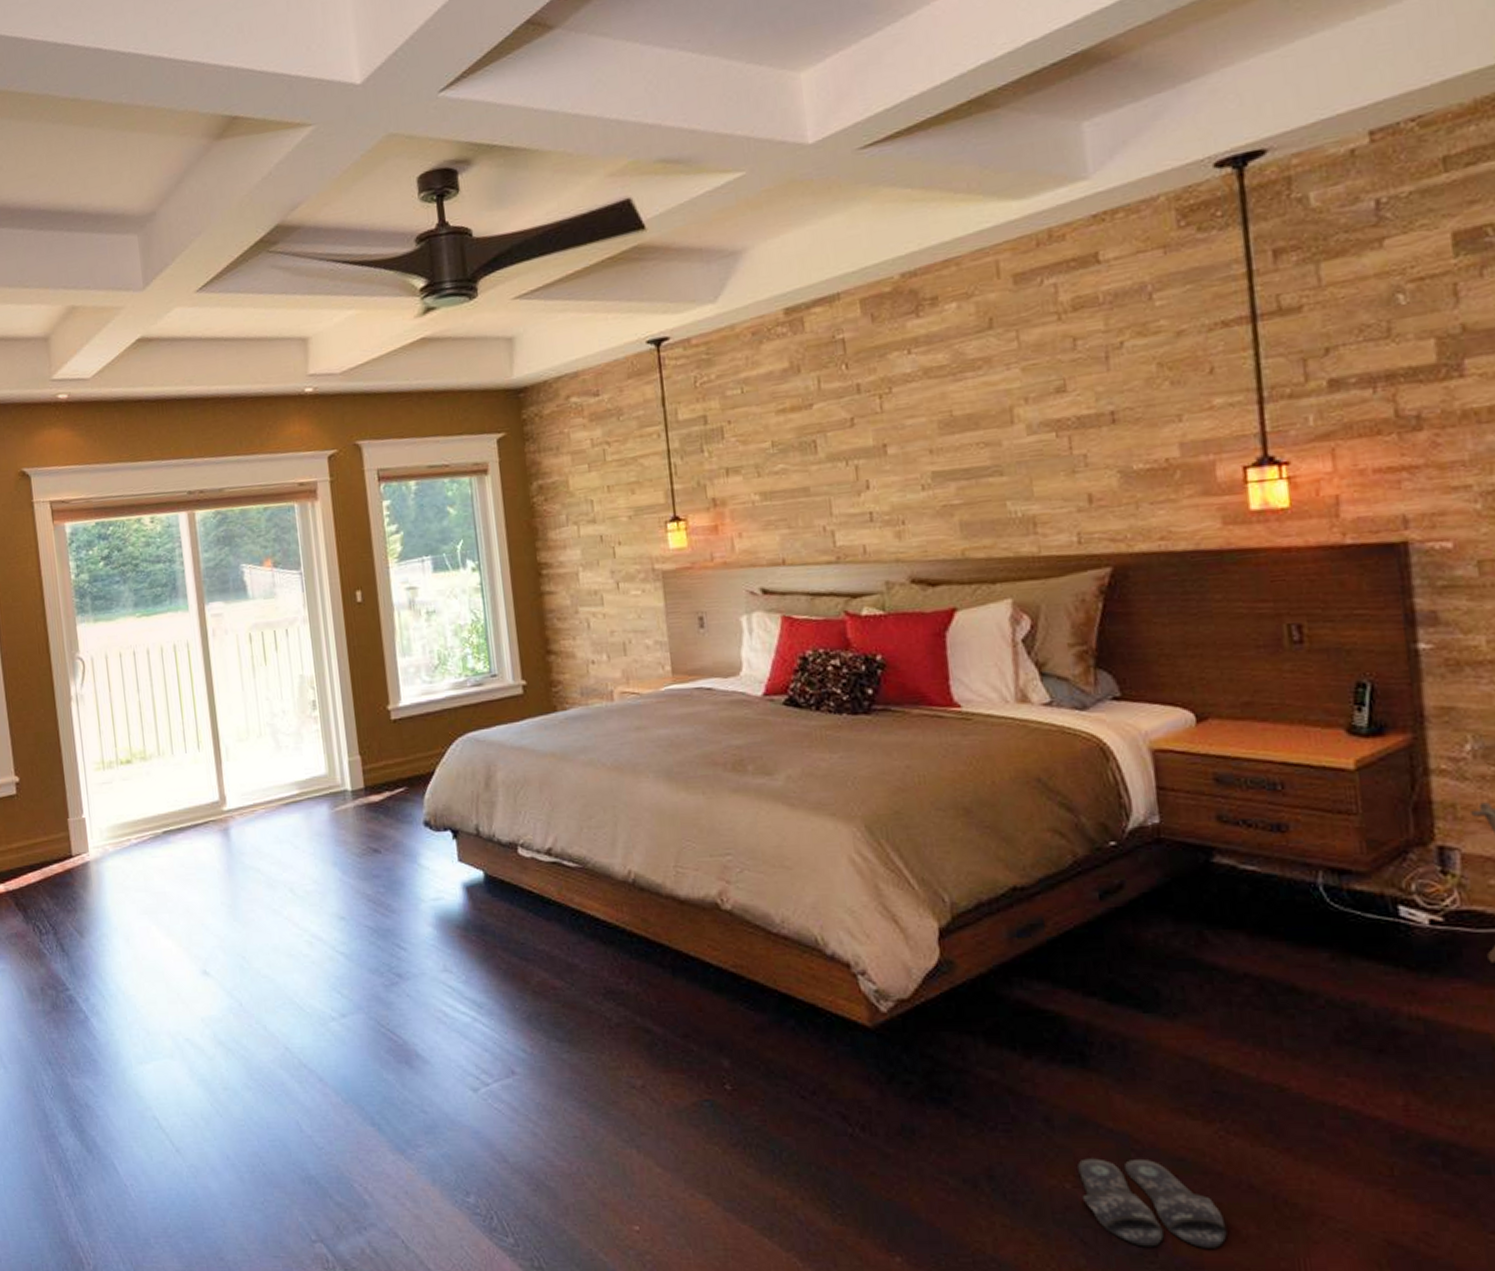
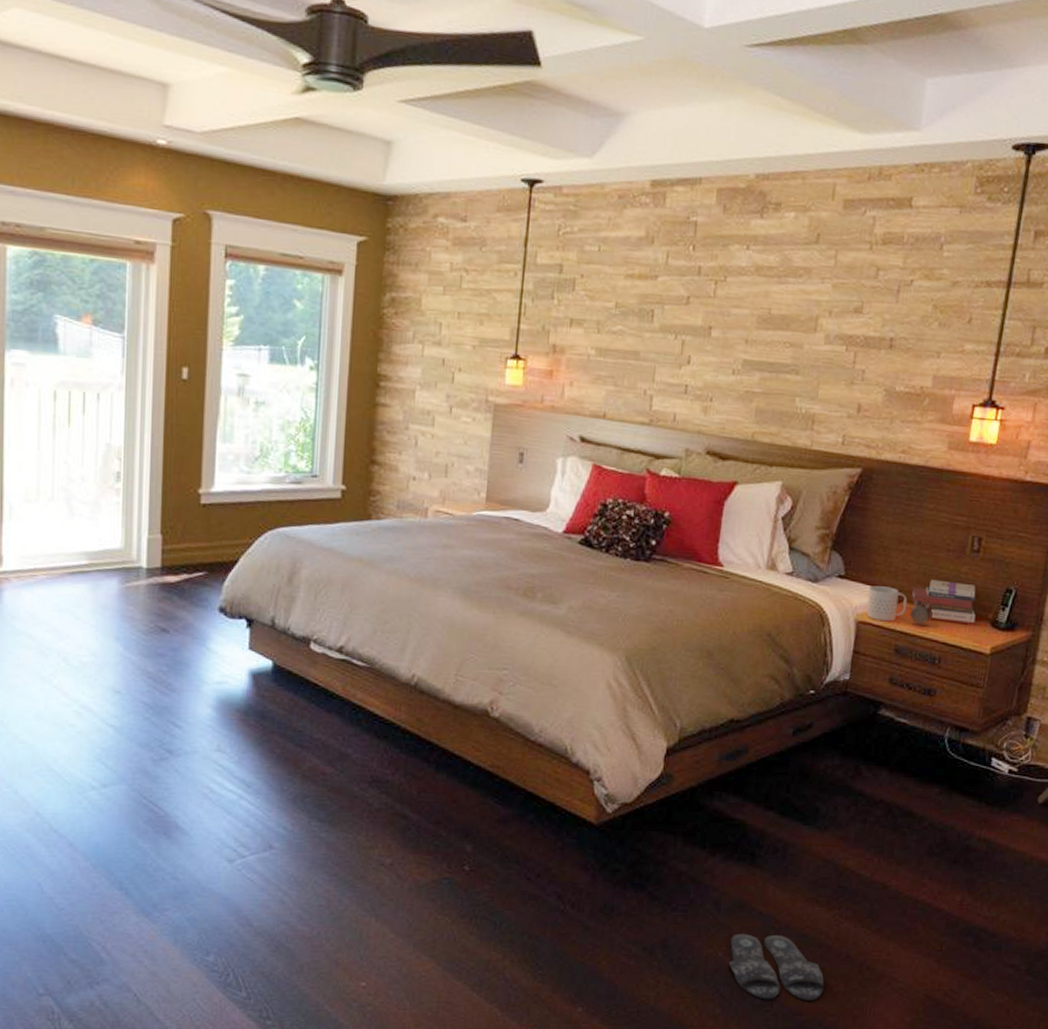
mug: none [1158,702,1218,746] -> present [866,586,908,622]
books: none [1218,684,1321,737] -> present [911,580,977,625]
alarm clock: none [1223,709,1257,745] -> present [910,597,934,627]

